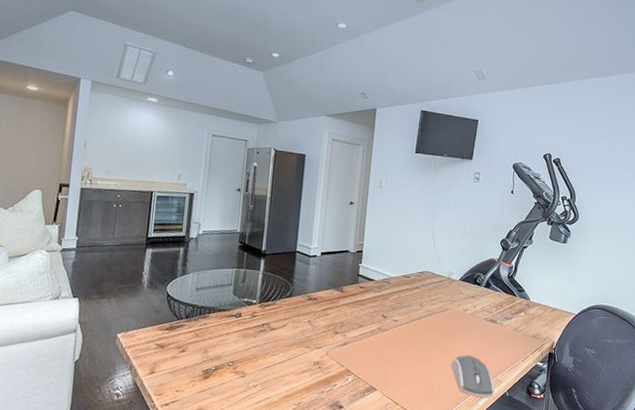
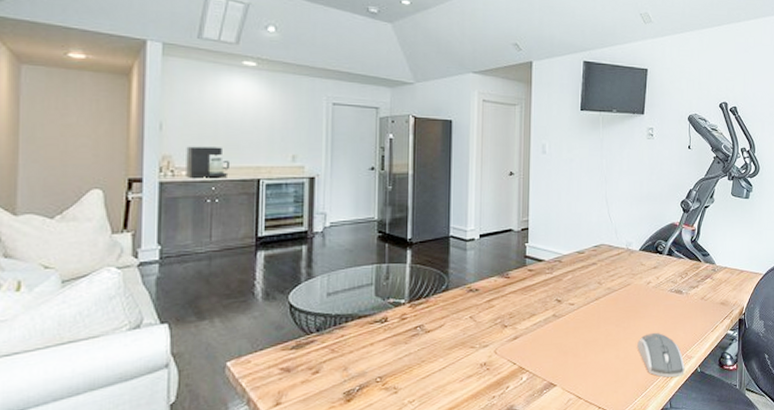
coffee maker: none [100,162,133,188] -> present [186,146,231,178]

